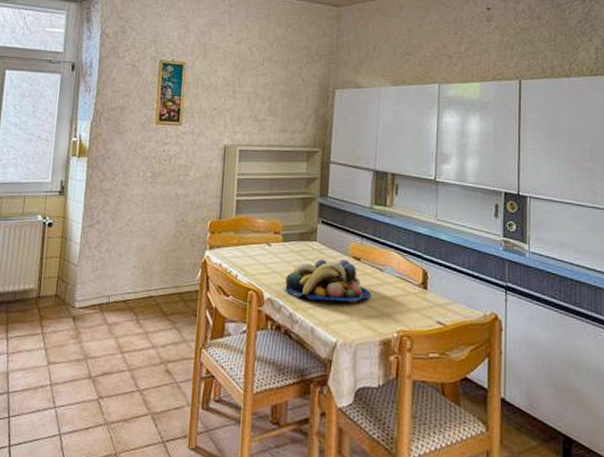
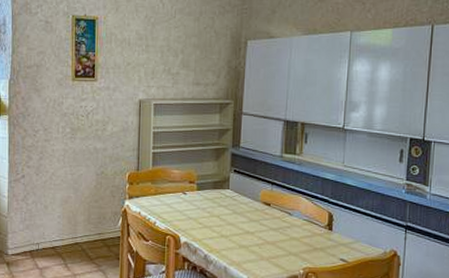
fruit bowl: present [284,259,371,302] -> none [199,205,280,243]

